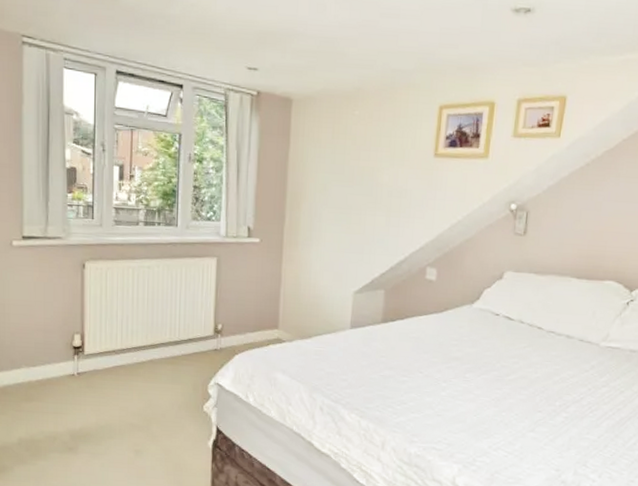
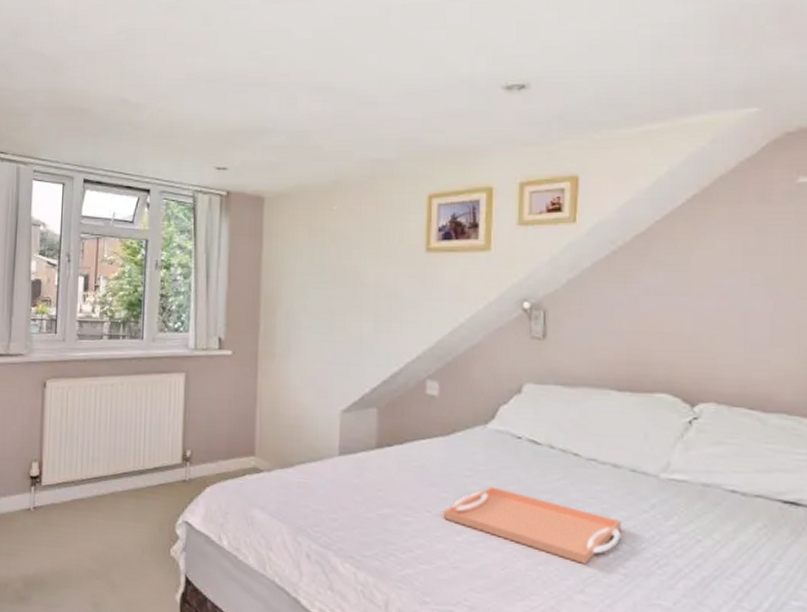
serving tray: none [432,353,569,410] -> present [443,486,622,564]

